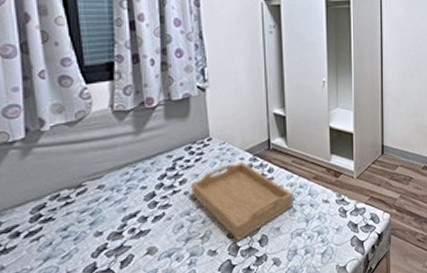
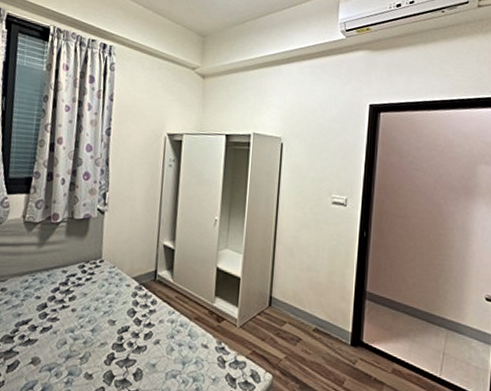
serving tray: present [191,162,293,241] -> none [78,289,173,370]

